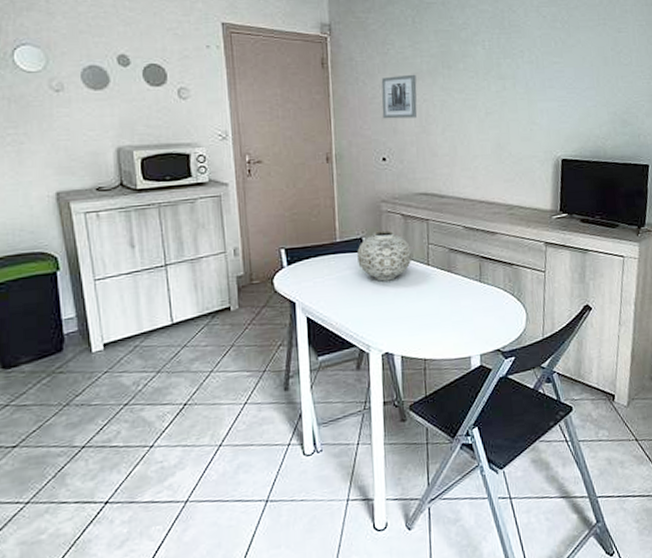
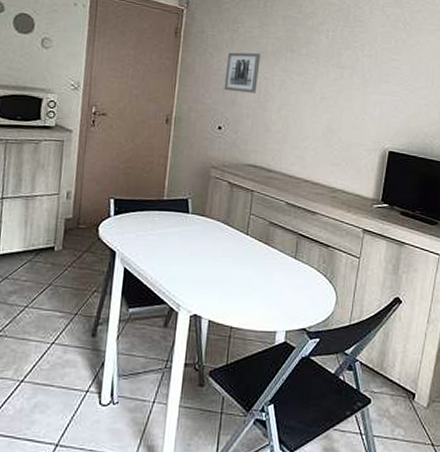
vase: present [357,230,412,281] -> none [180,195,234,244]

